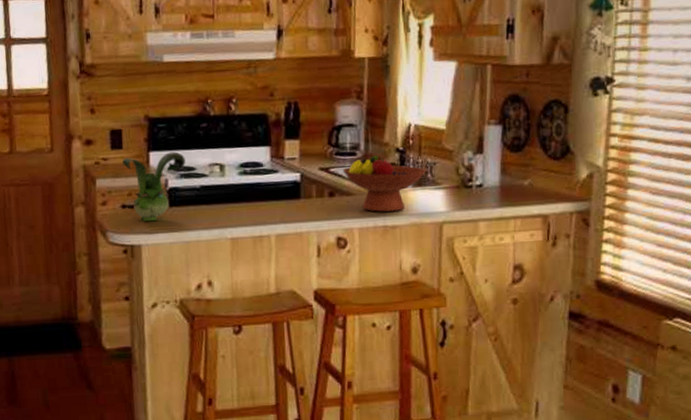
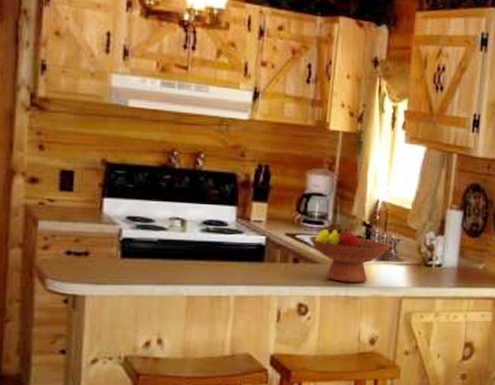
toy figurine: present [122,151,185,222] -> none [72,200,143,272]

